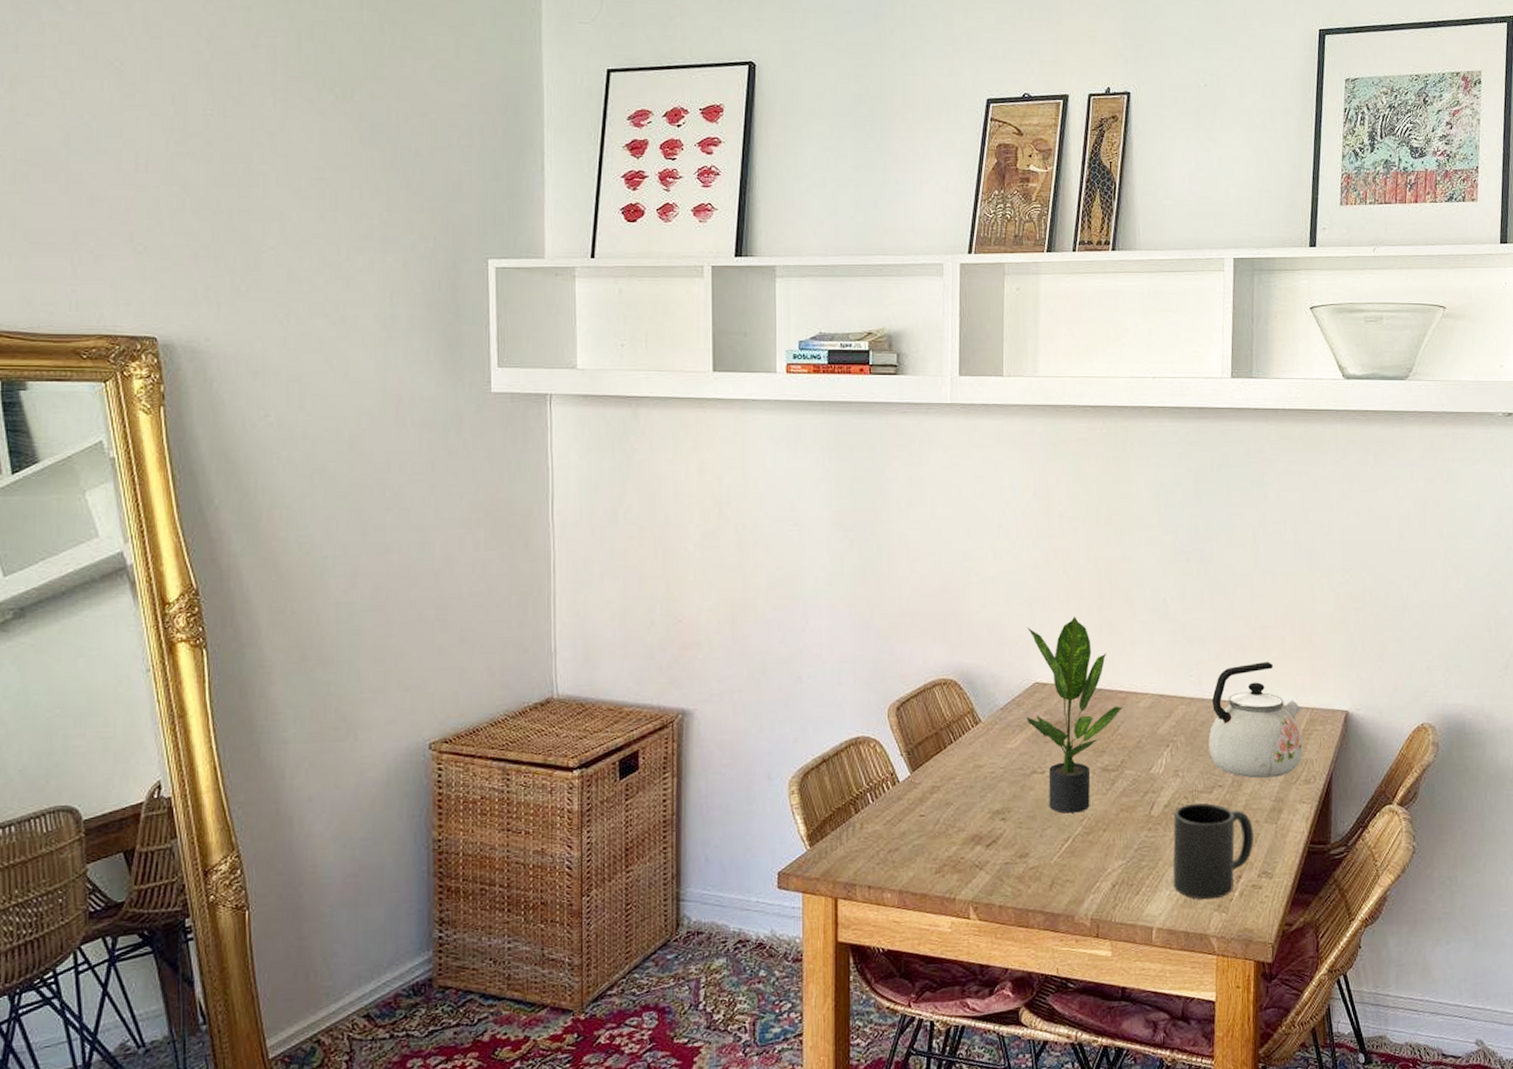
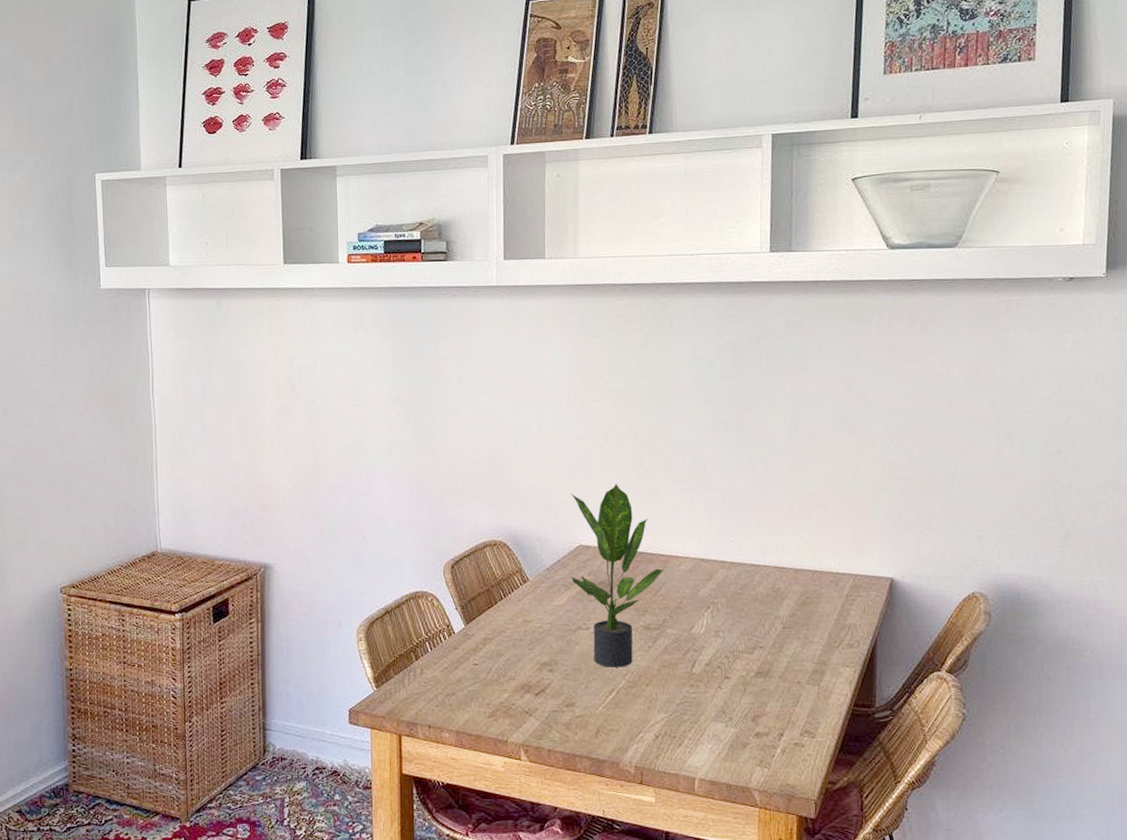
mug: present [1173,802,1253,900] -> none [714,662,795,755]
kettle: present [1208,661,1303,779] -> none [749,528,846,642]

